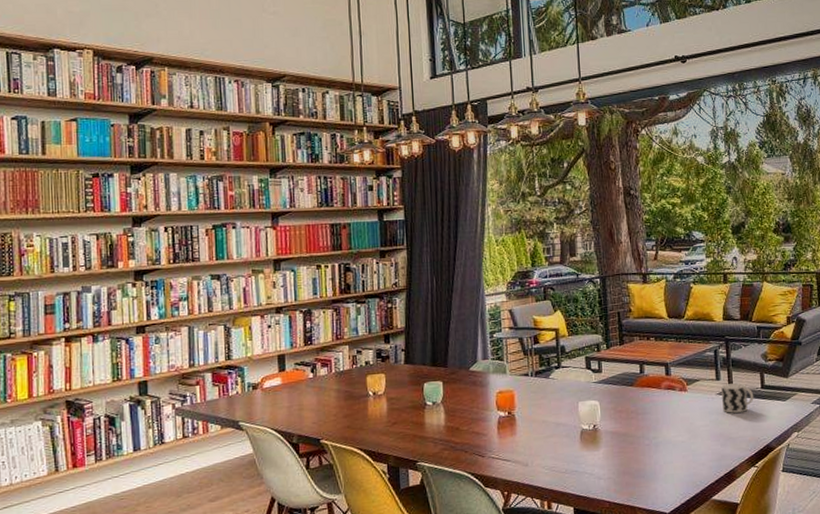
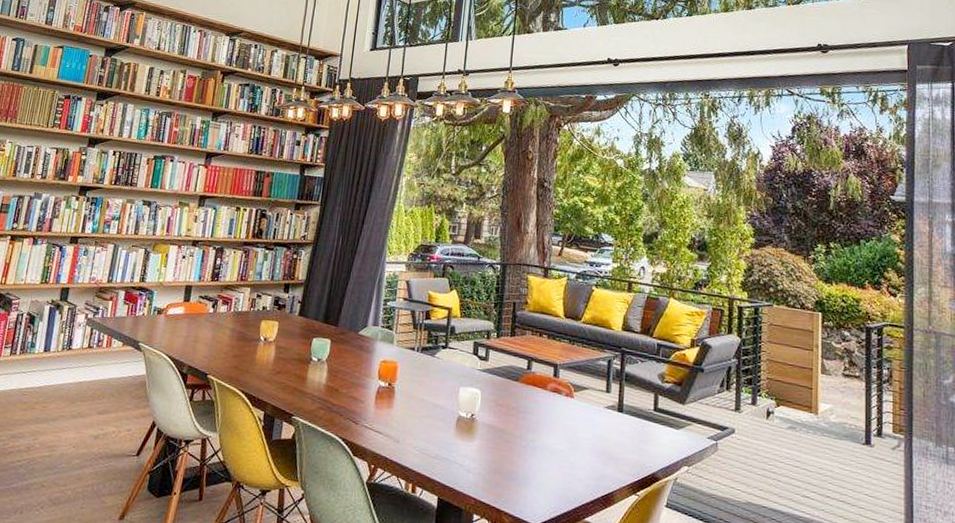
cup: present [721,383,754,413] -> none [609,398,645,433]

